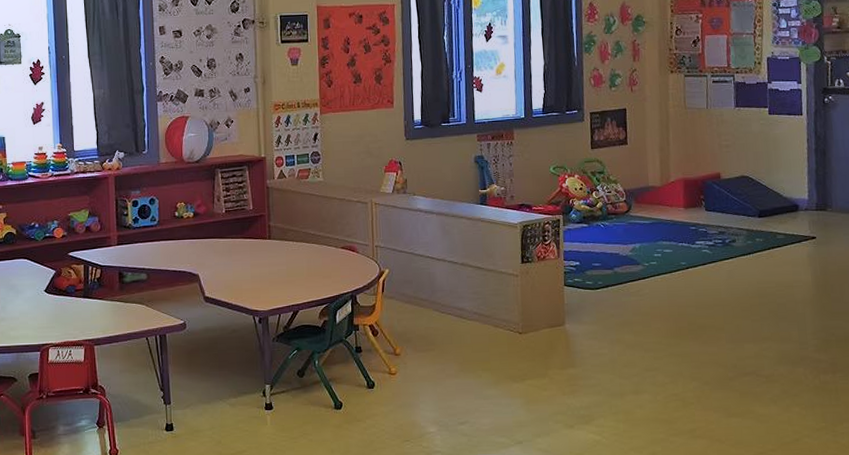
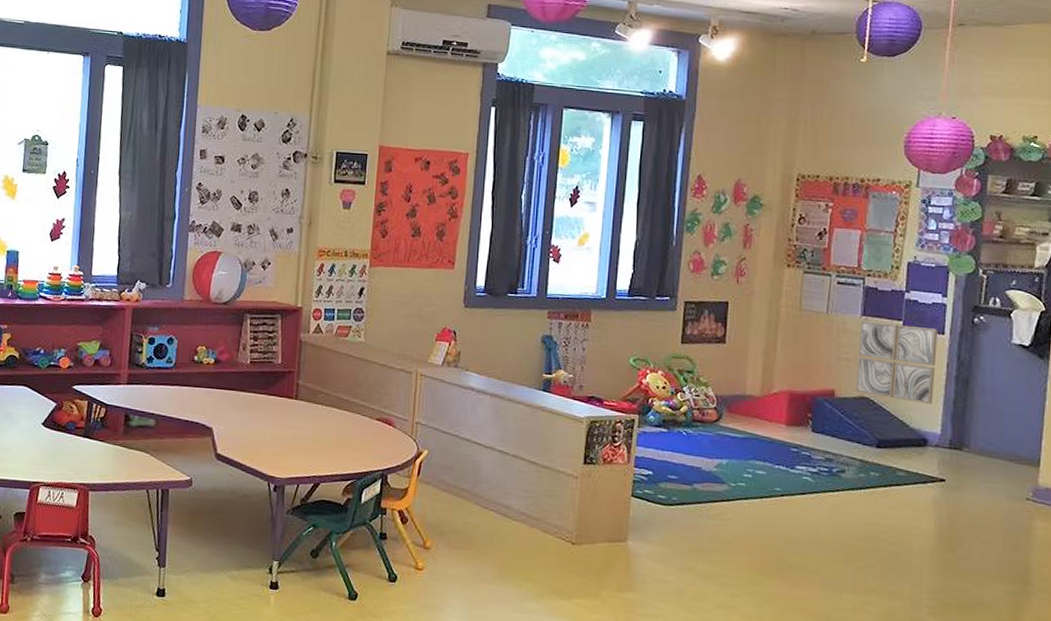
wall art: none [735,111,799,176] -> present [855,320,939,405]

